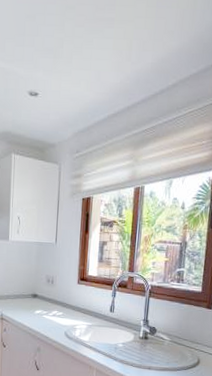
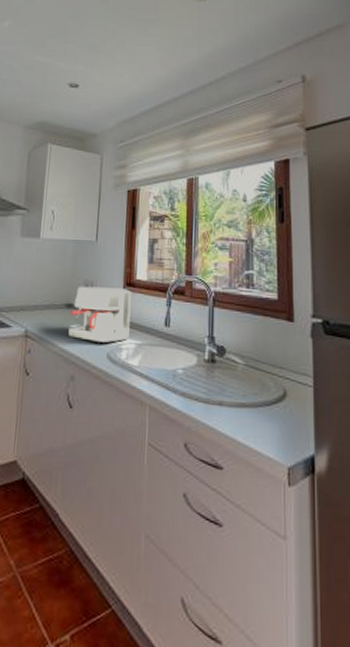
coffee maker: none [34,280,84,324] -> present [68,286,132,343]

